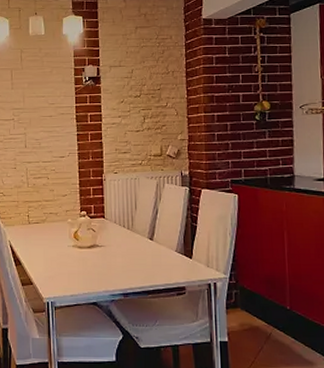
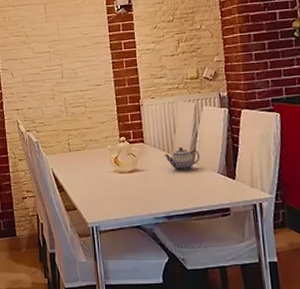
teapot: none [123,223,160,248] -> present [164,146,200,171]

